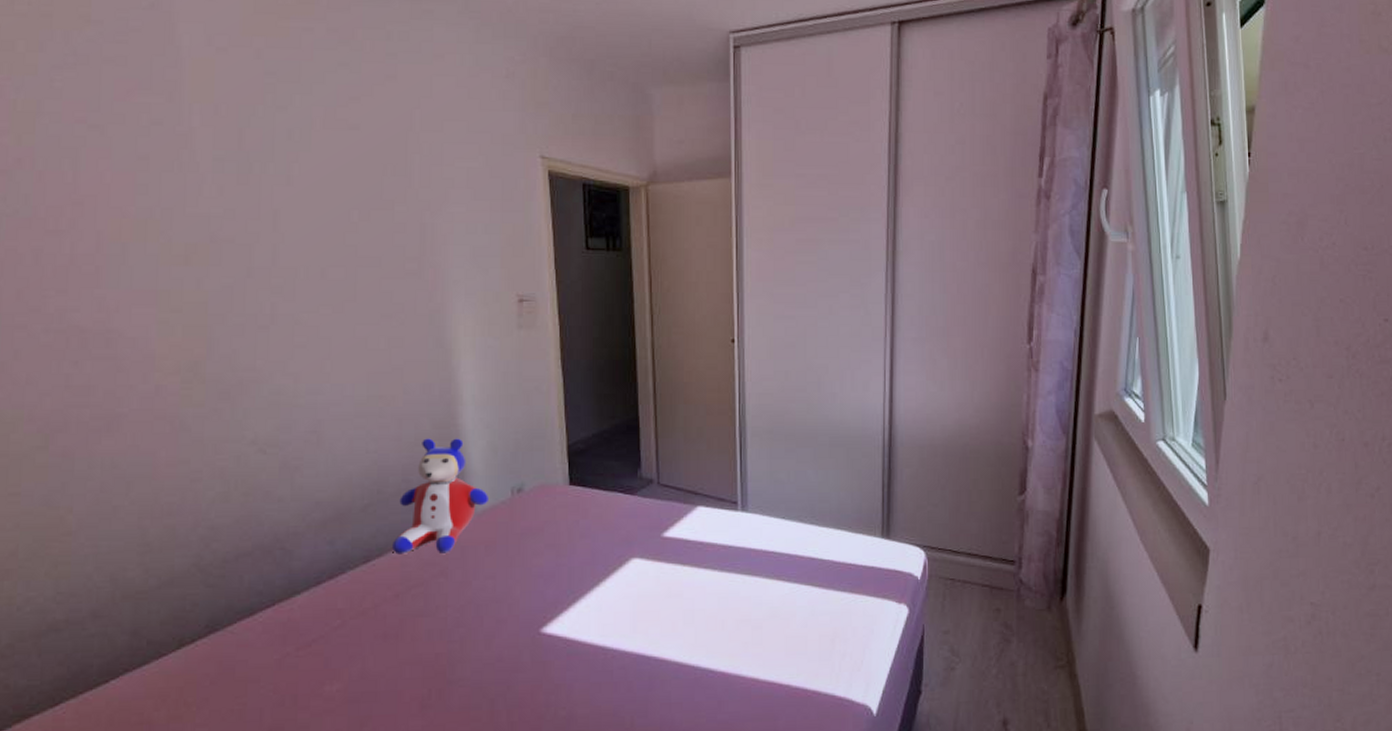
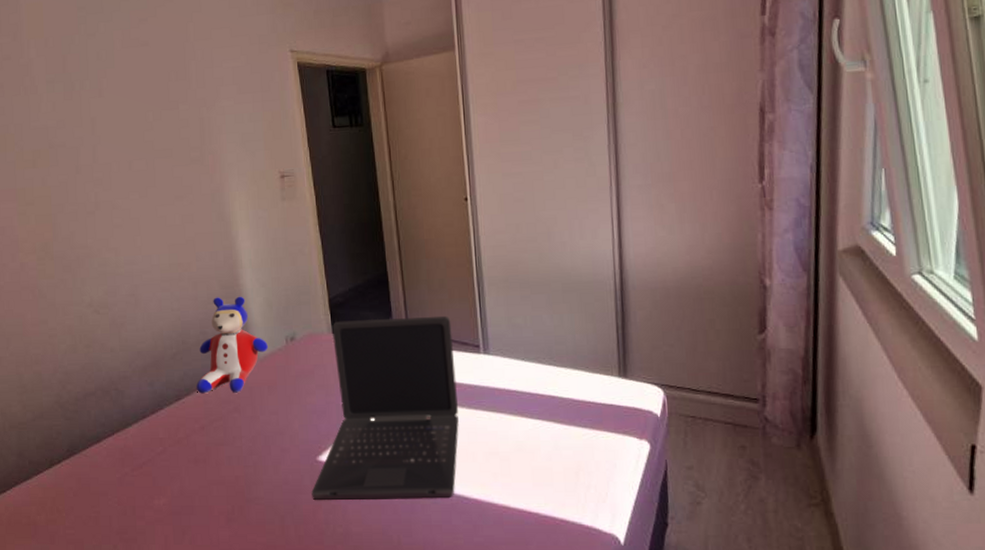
laptop: none [531,468,710,679] -> present [311,315,459,501]

